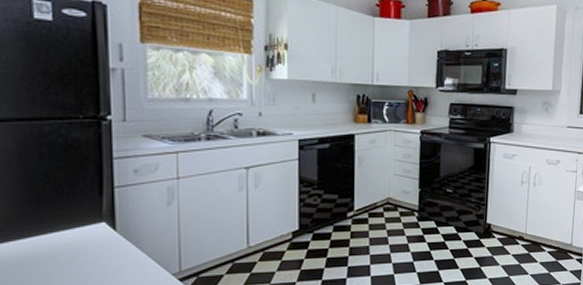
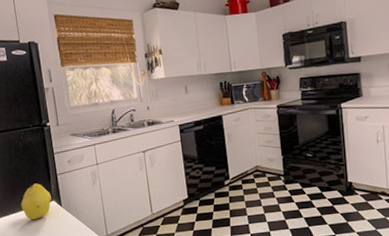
fruit: none [49,197,101,246] -> present [20,183,52,220]

